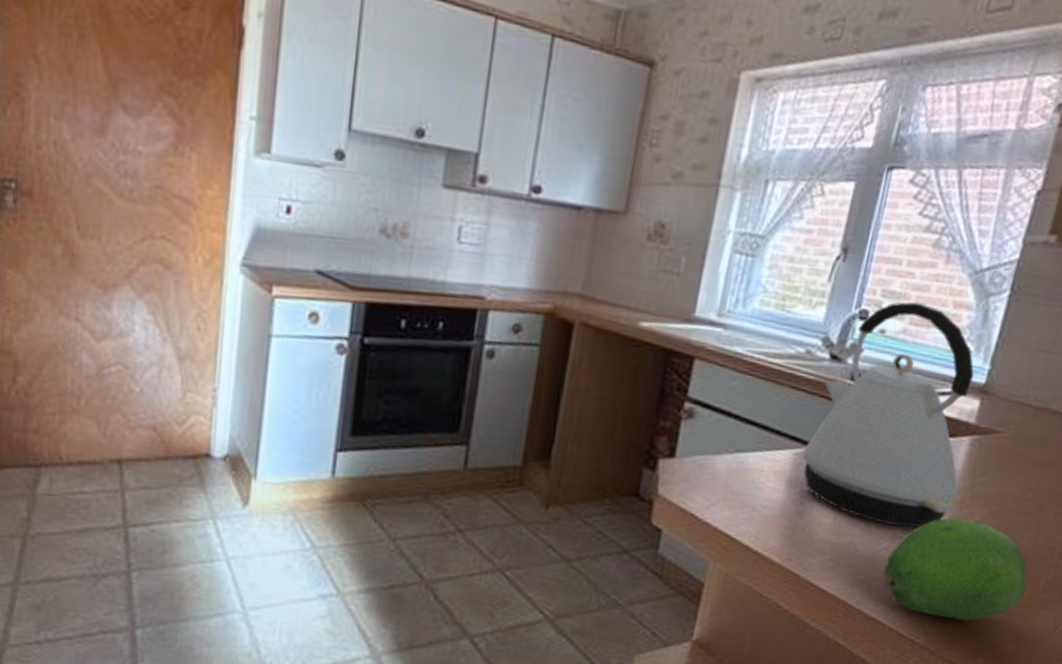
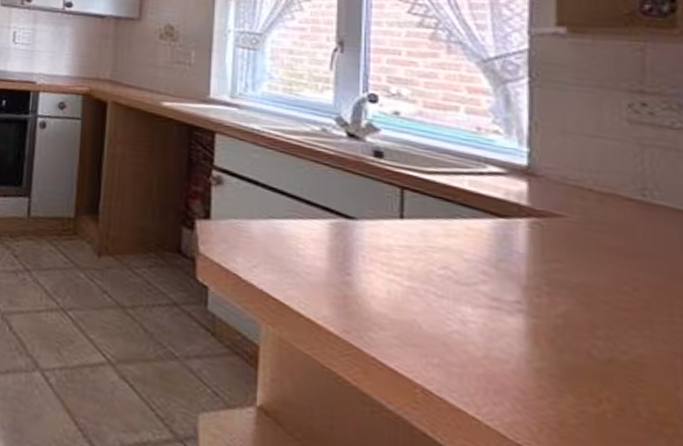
kettle: present [802,301,974,528] -> none [338,87,529,313]
fruit: present [883,518,1027,621] -> none [461,305,661,433]

